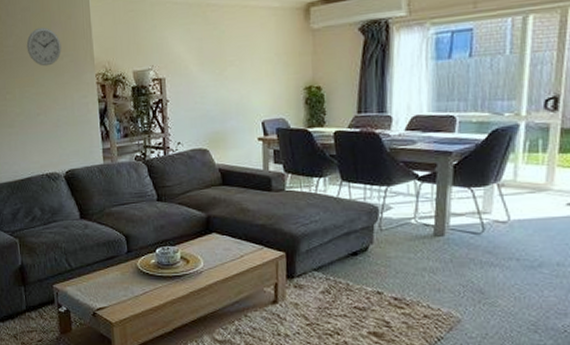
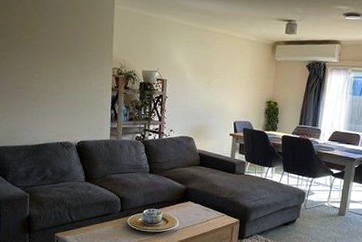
wall clock: present [26,27,62,66] -> none [57,23,87,56]

